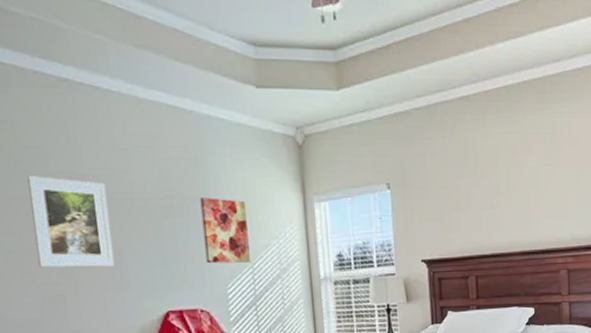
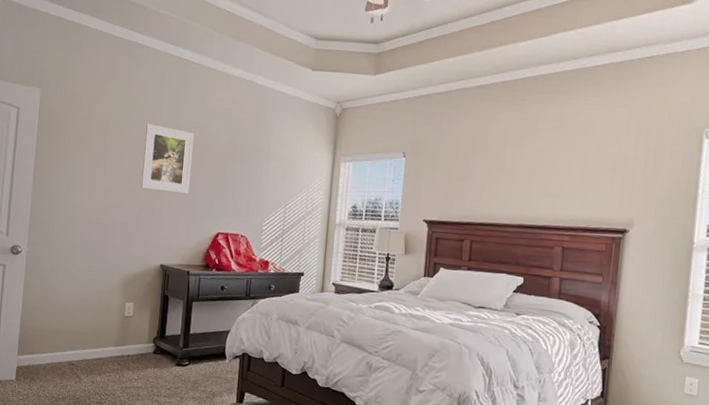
wall art: present [200,198,250,264] -> none [252,150,288,204]

